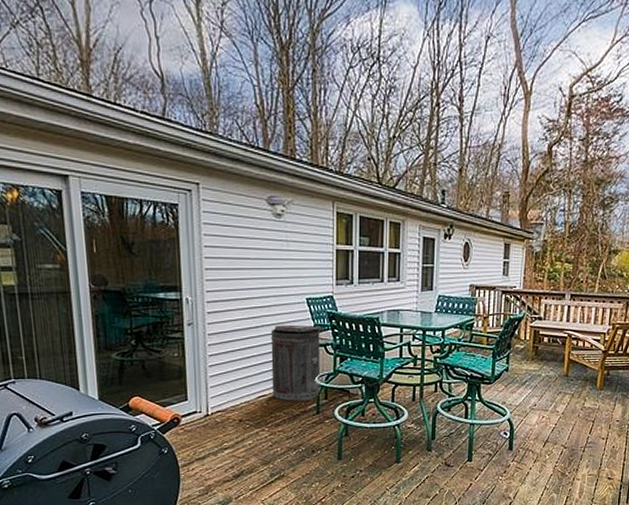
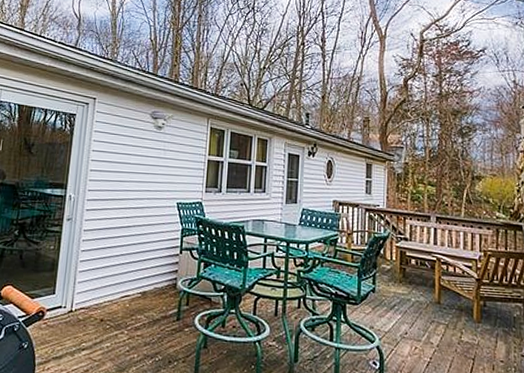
trash can: present [270,324,324,402] -> none [136,226,191,306]

